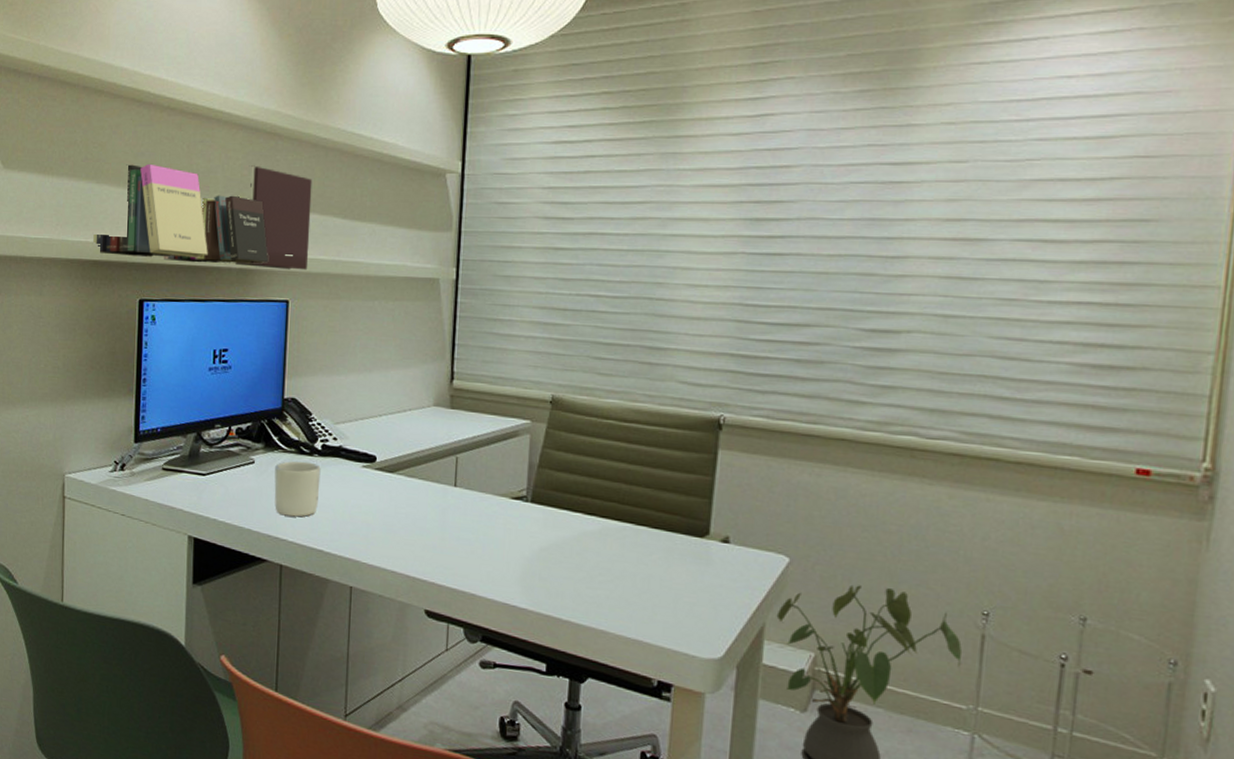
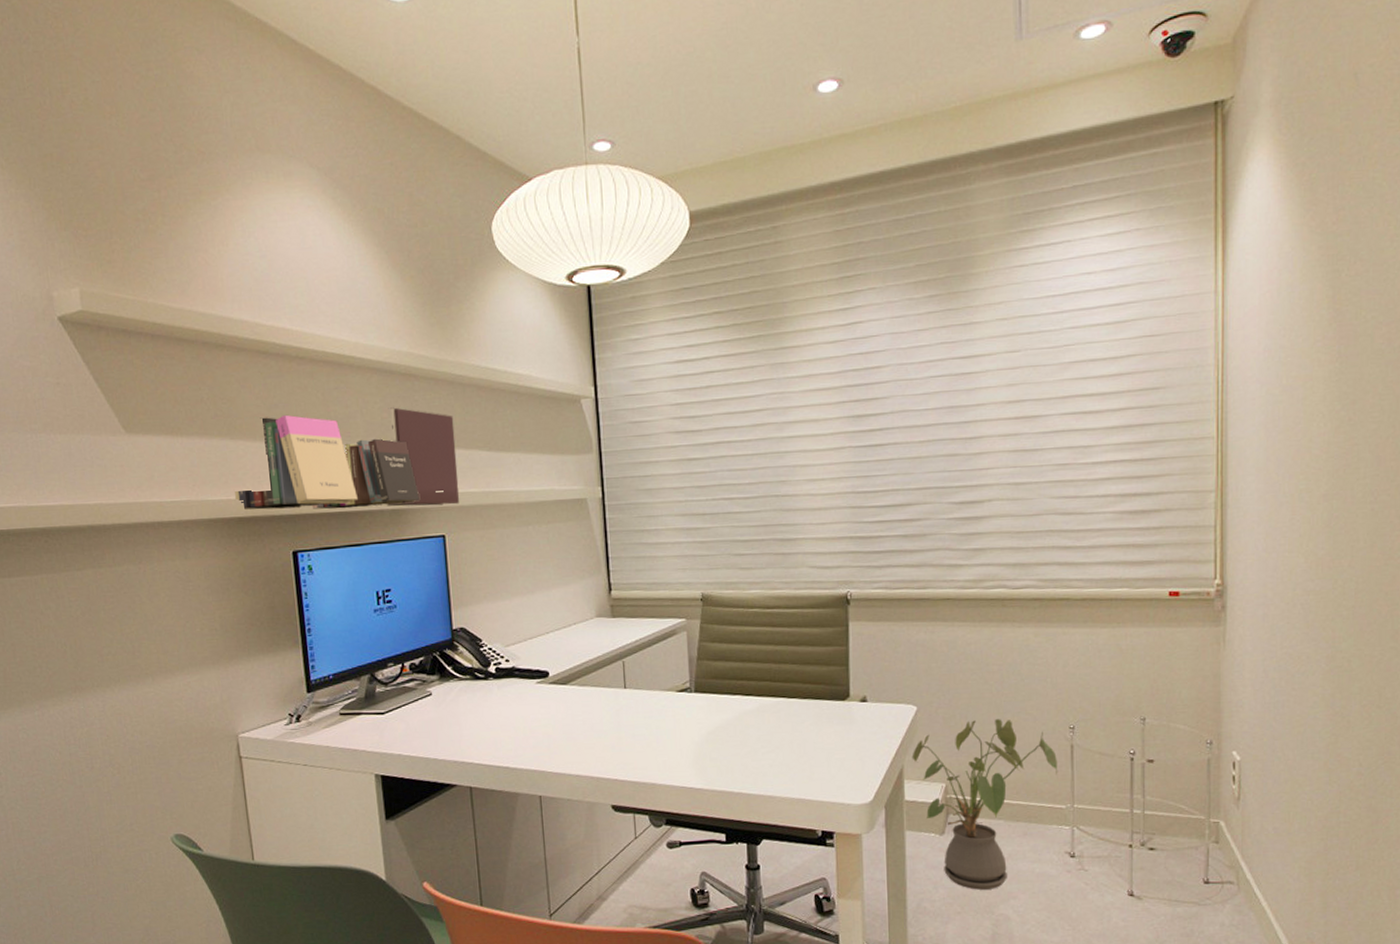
mug: present [274,461,321,517] -> none [453,686,499,740]

